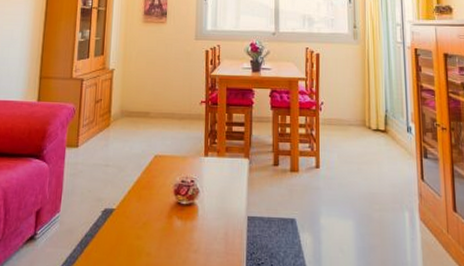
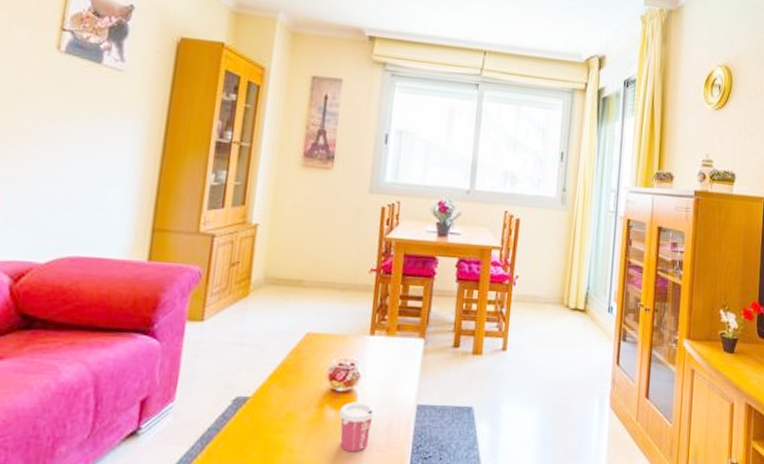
cup: none [184,213,214,258] -> present [338,401,376,453]

